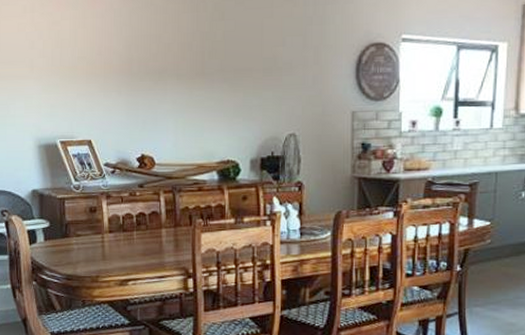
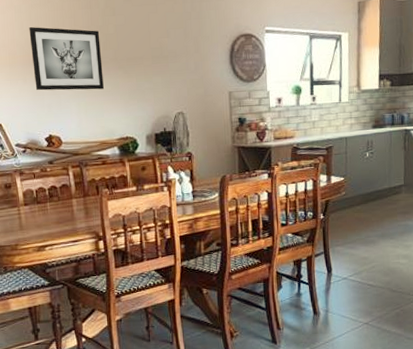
wall art: none [128,32,206,105] -> present [29,27,104,91]

